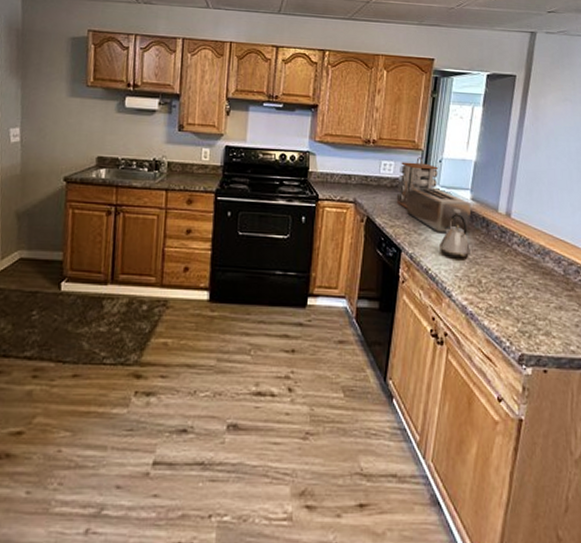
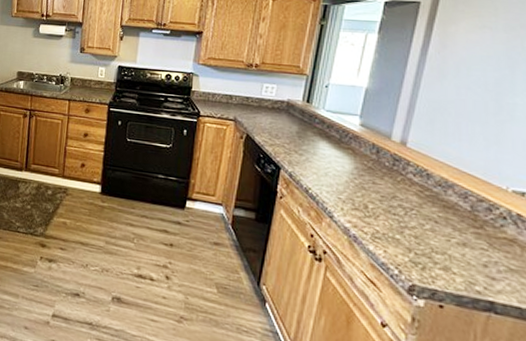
spice rack: present [396,157,438,209] -> none [277,81,323,130]
toaster: present [407,186,472,233] -> none [288,108,360,156]
kettle: present [438,213,470,261] -> none [320,138,356,184]

